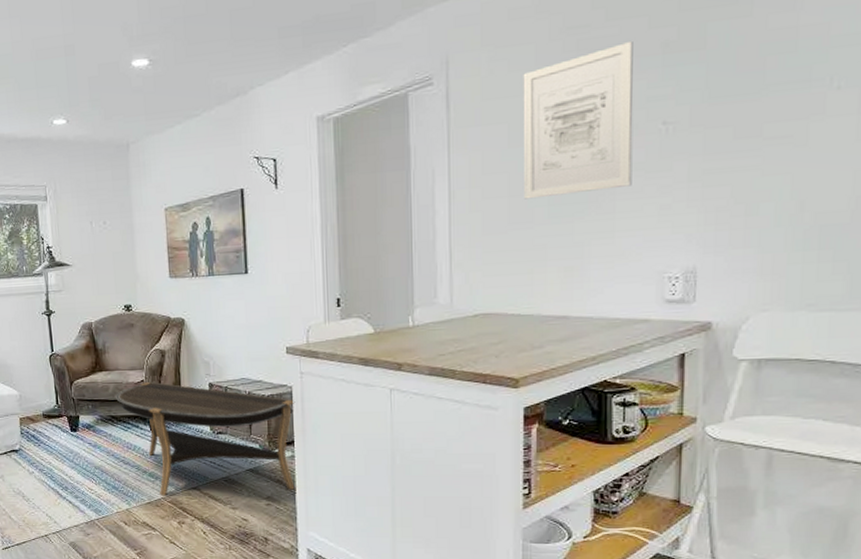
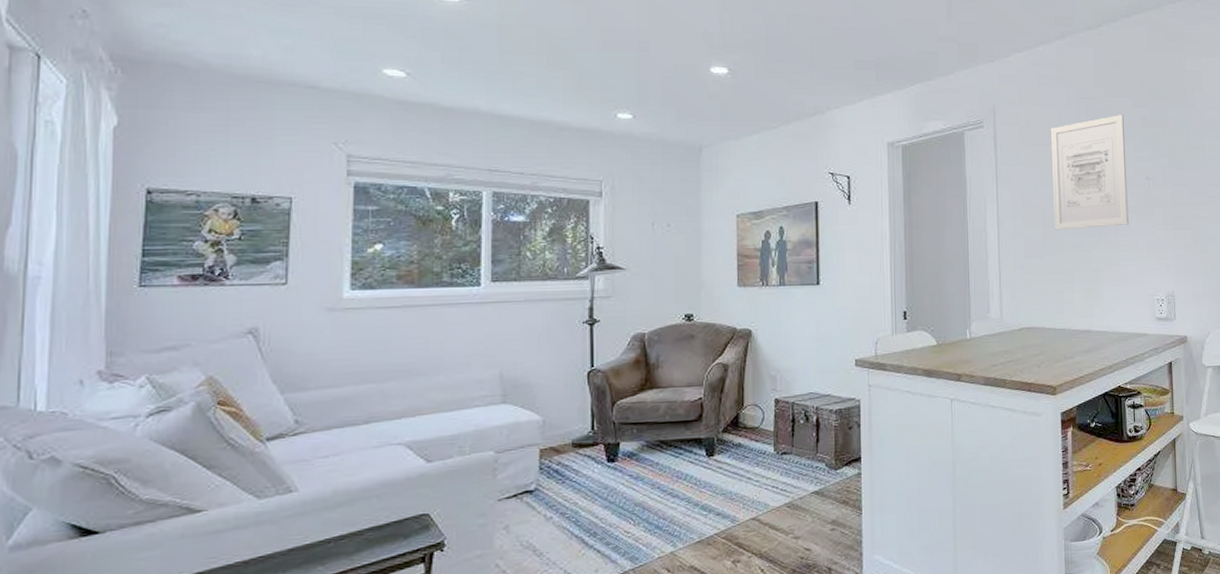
coffee table: present [116,382,295,496] -> none [667,400,863,532]

